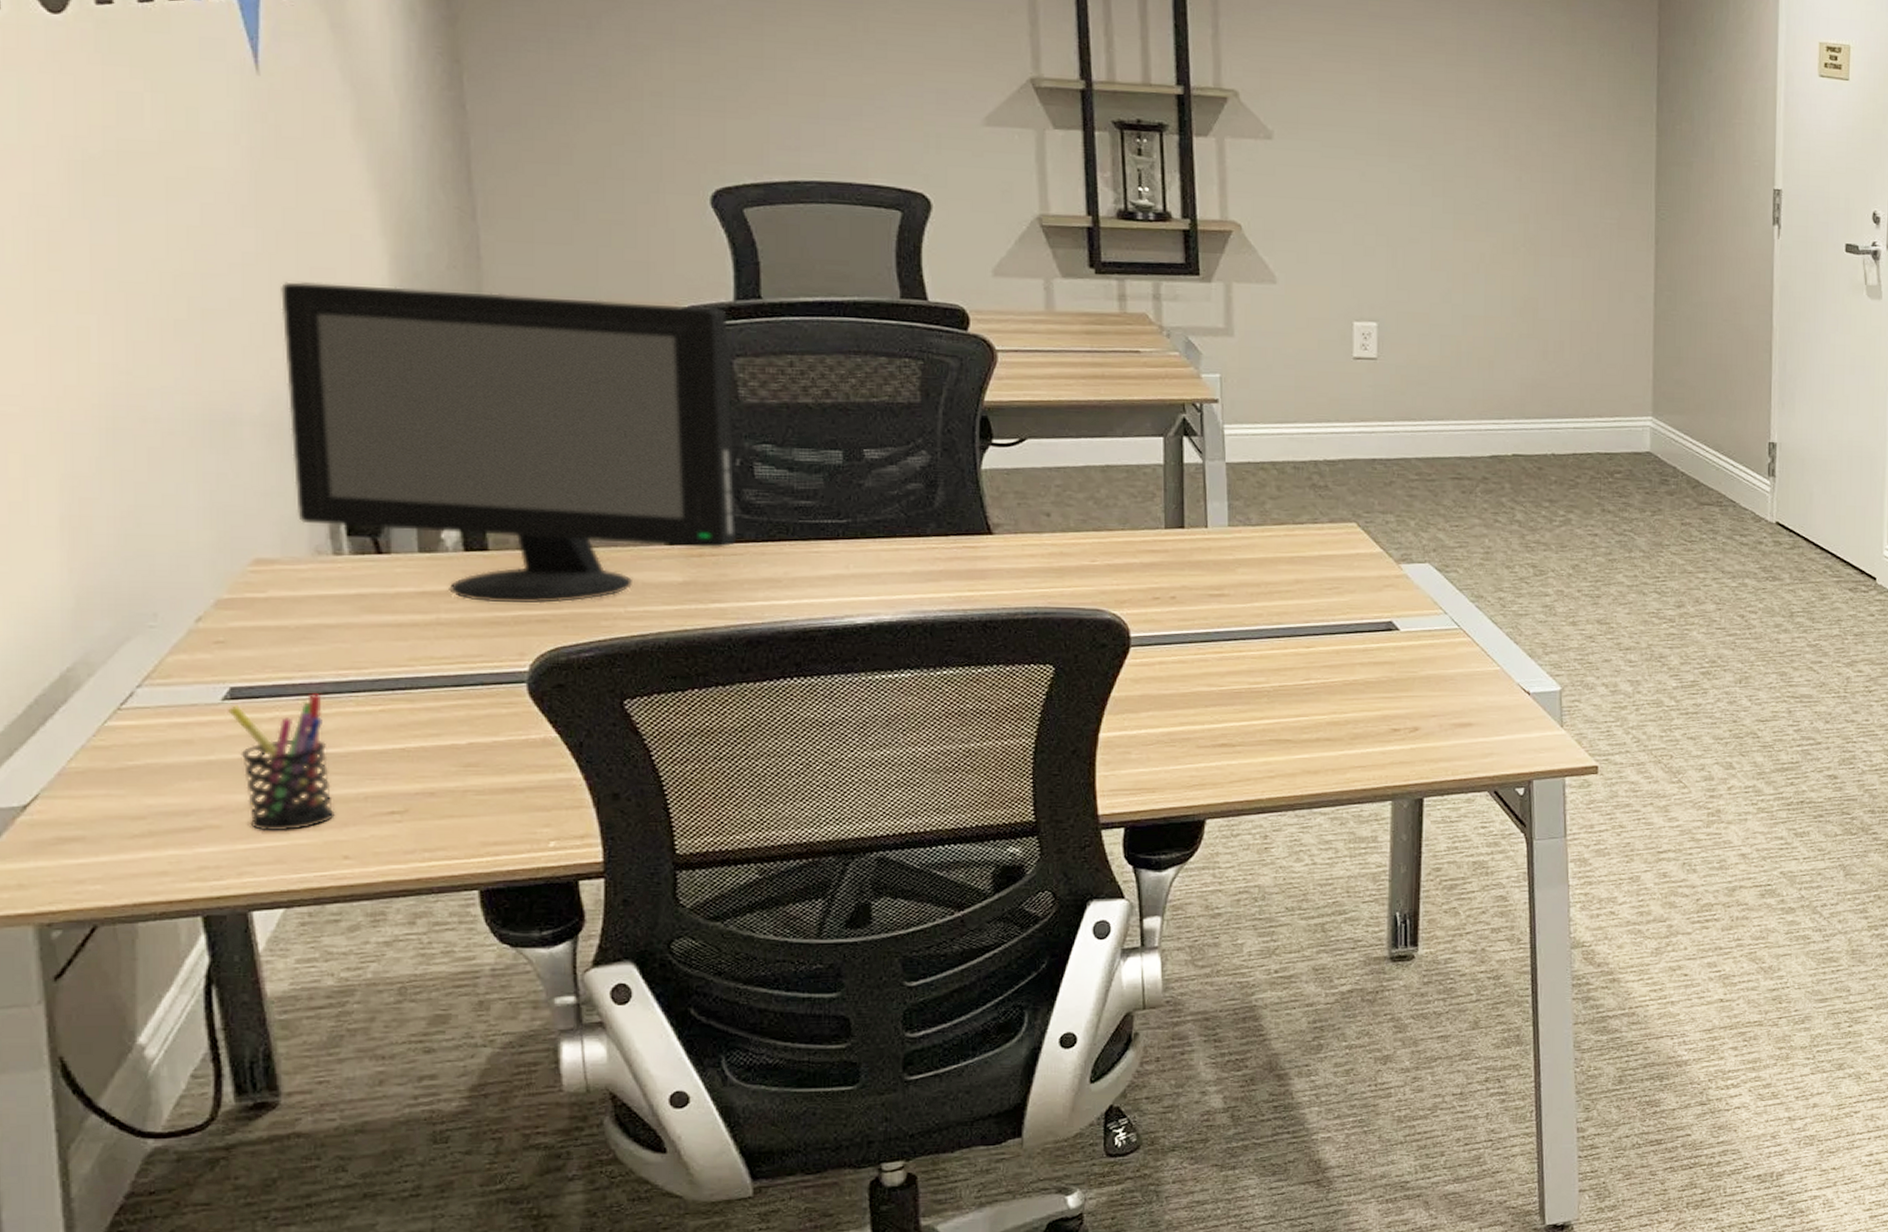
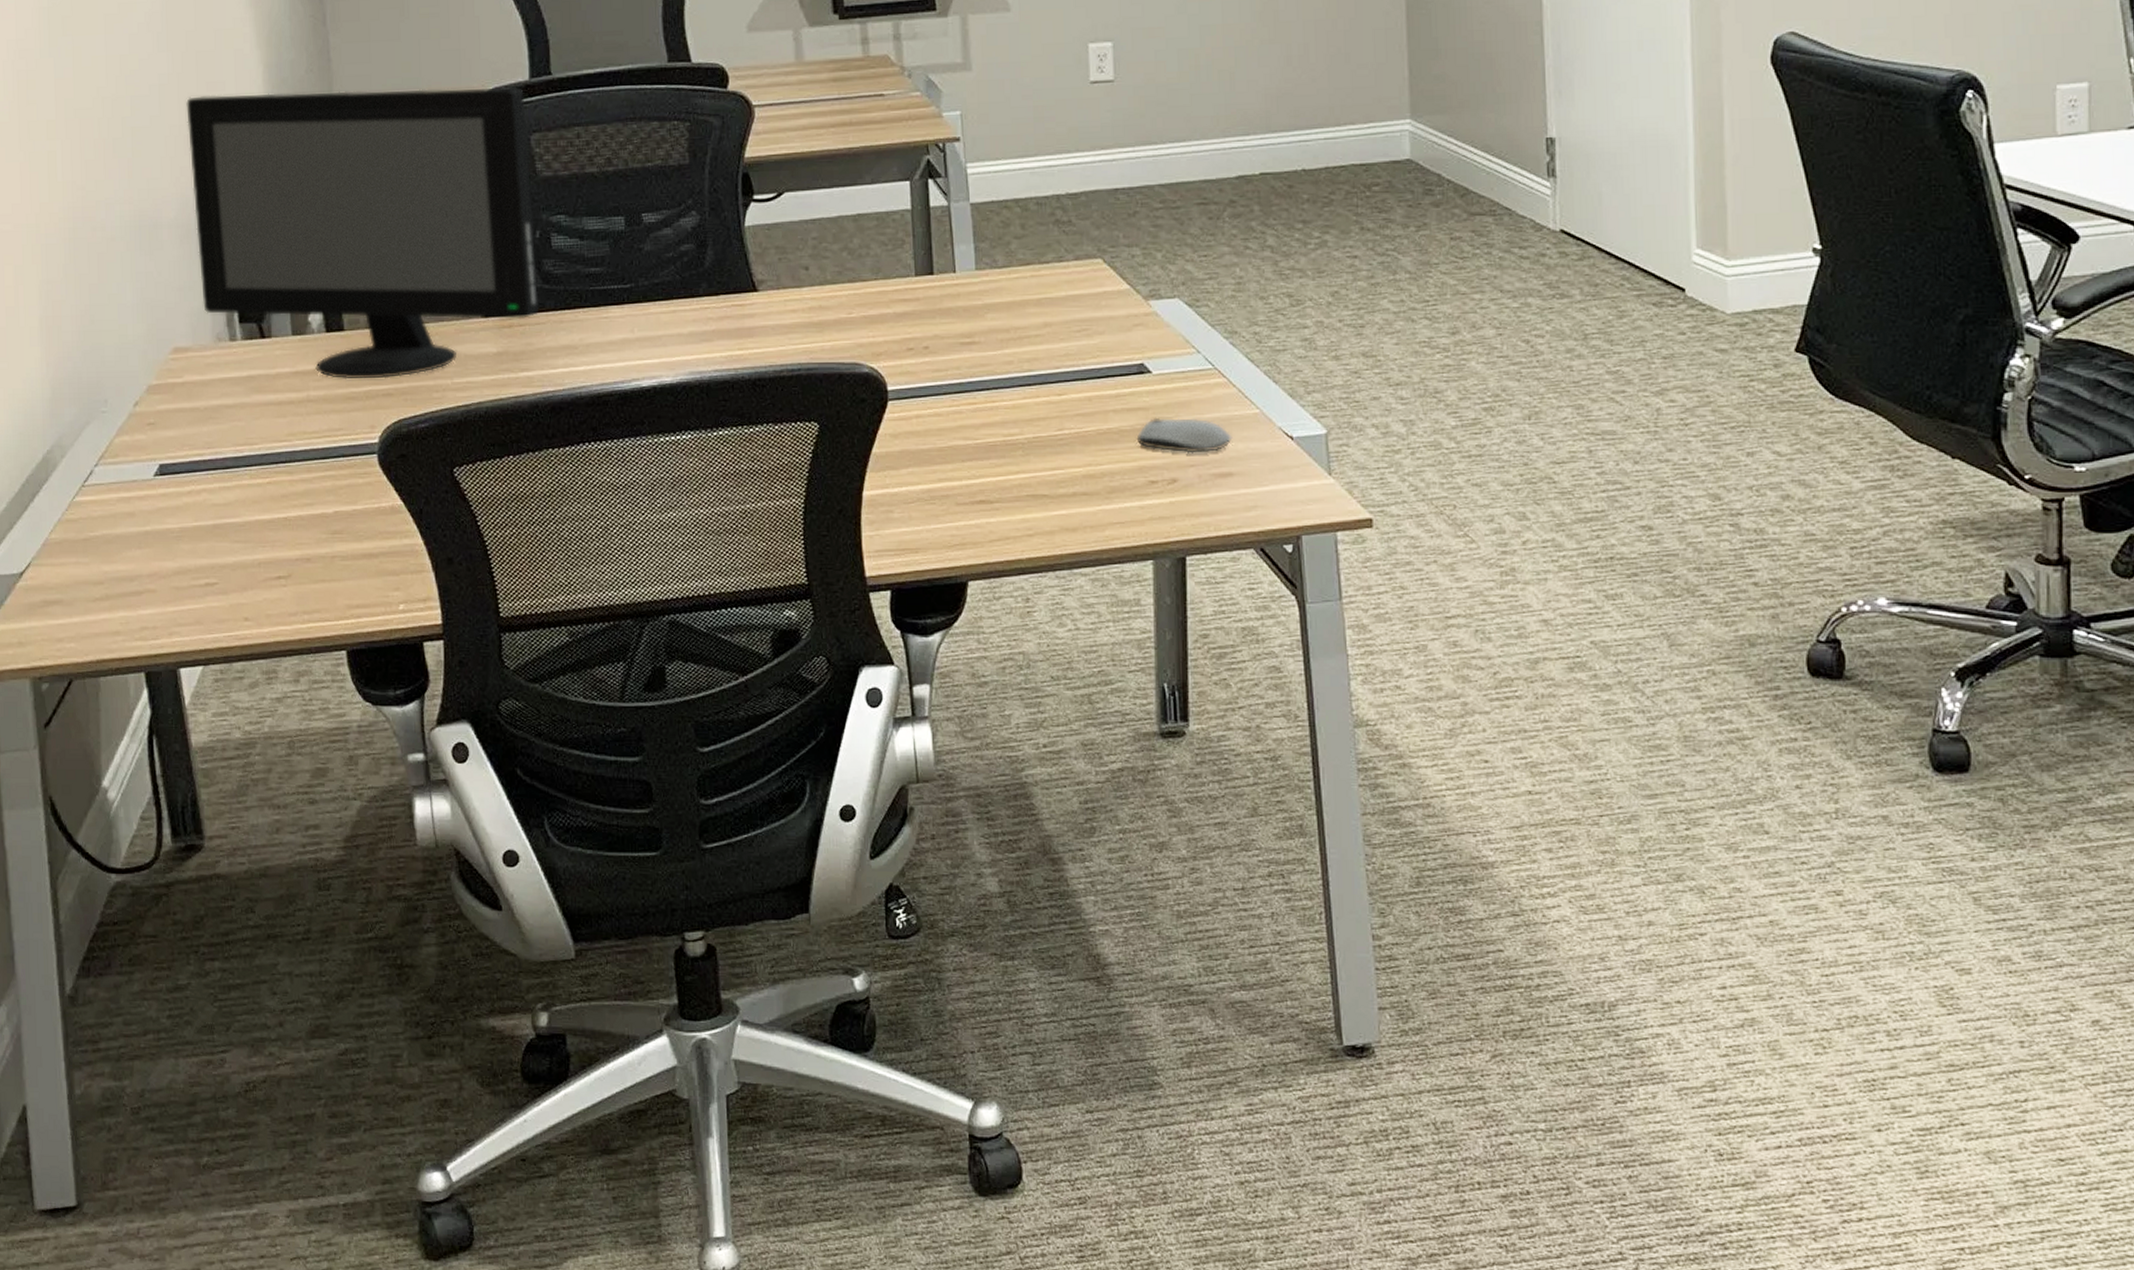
pen holder: present [227,693,335,832] -> none [157,468,237,595]
computer mouse: none [1381,671,1474,705] -> present [1136,417,1233,454]

